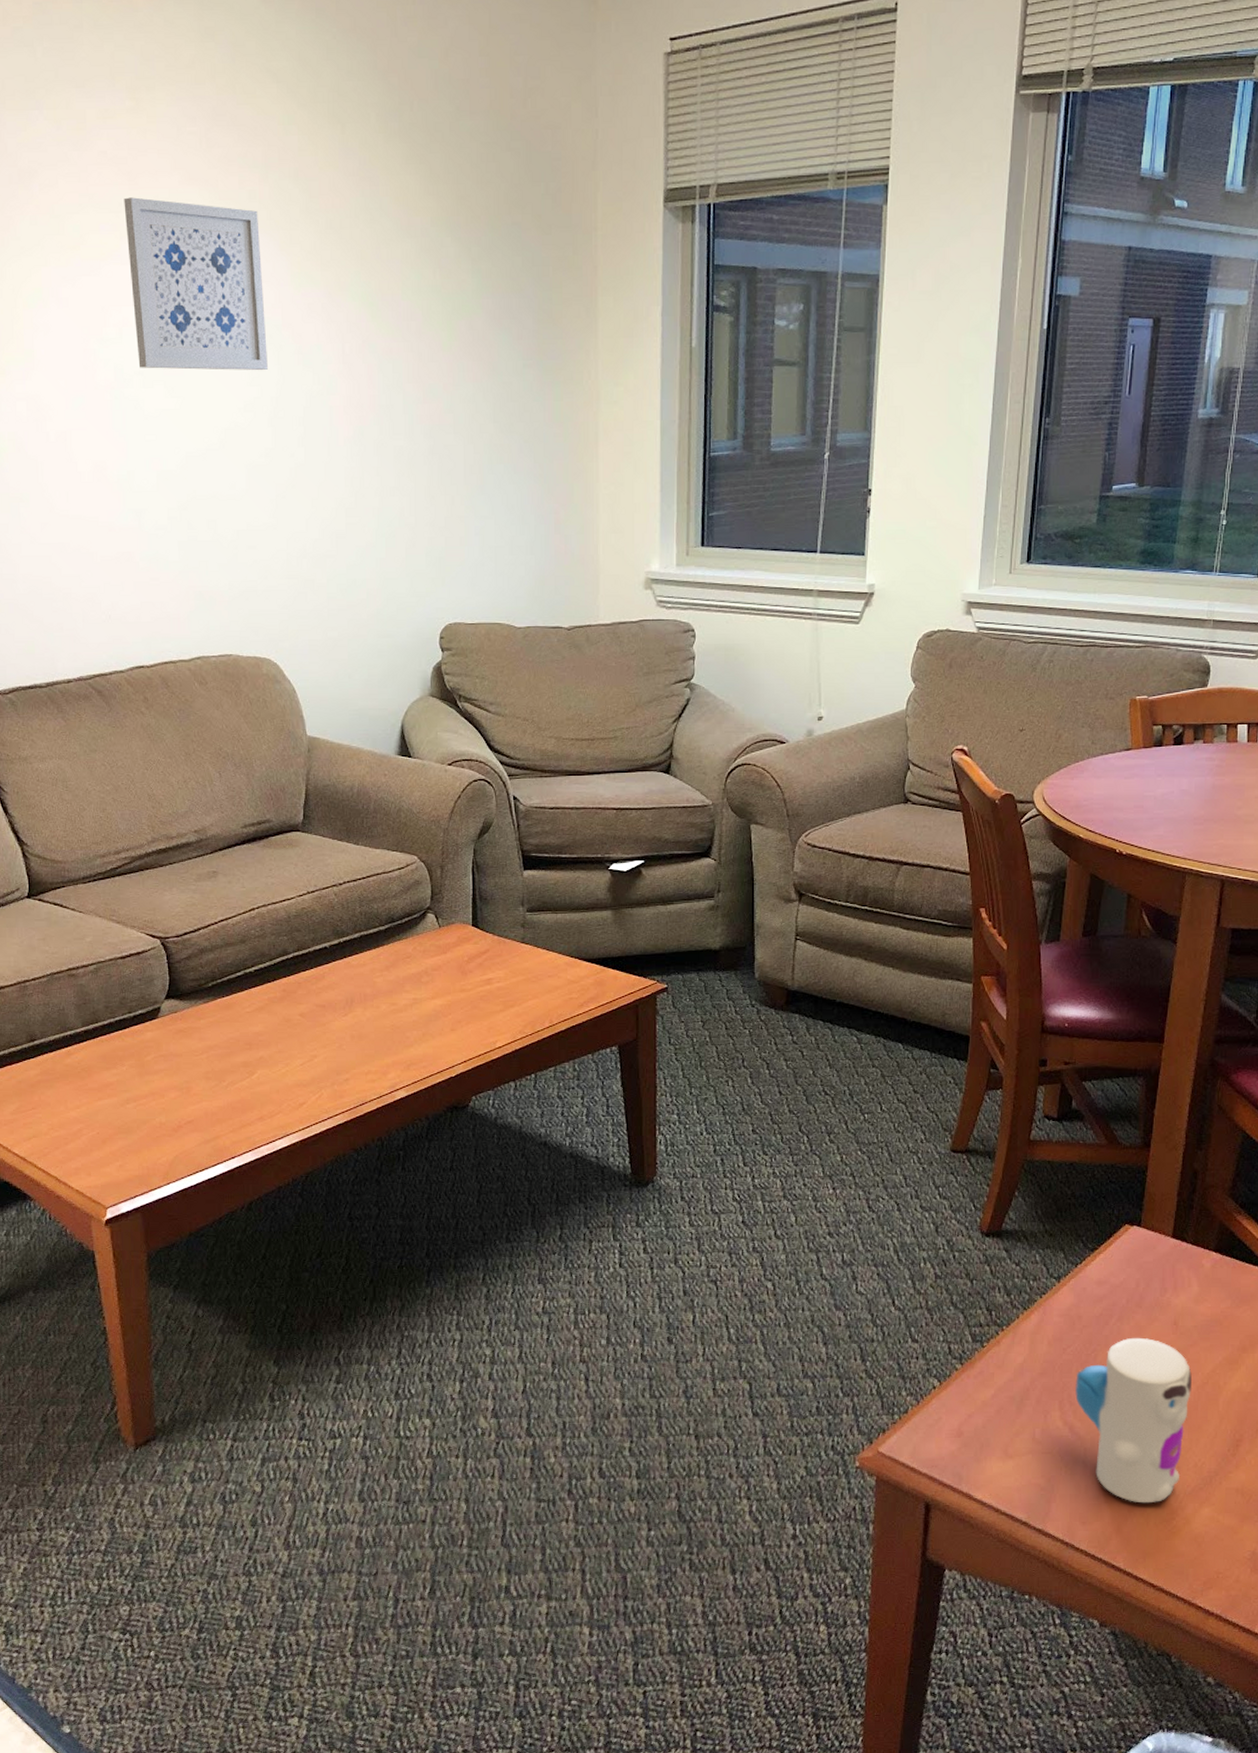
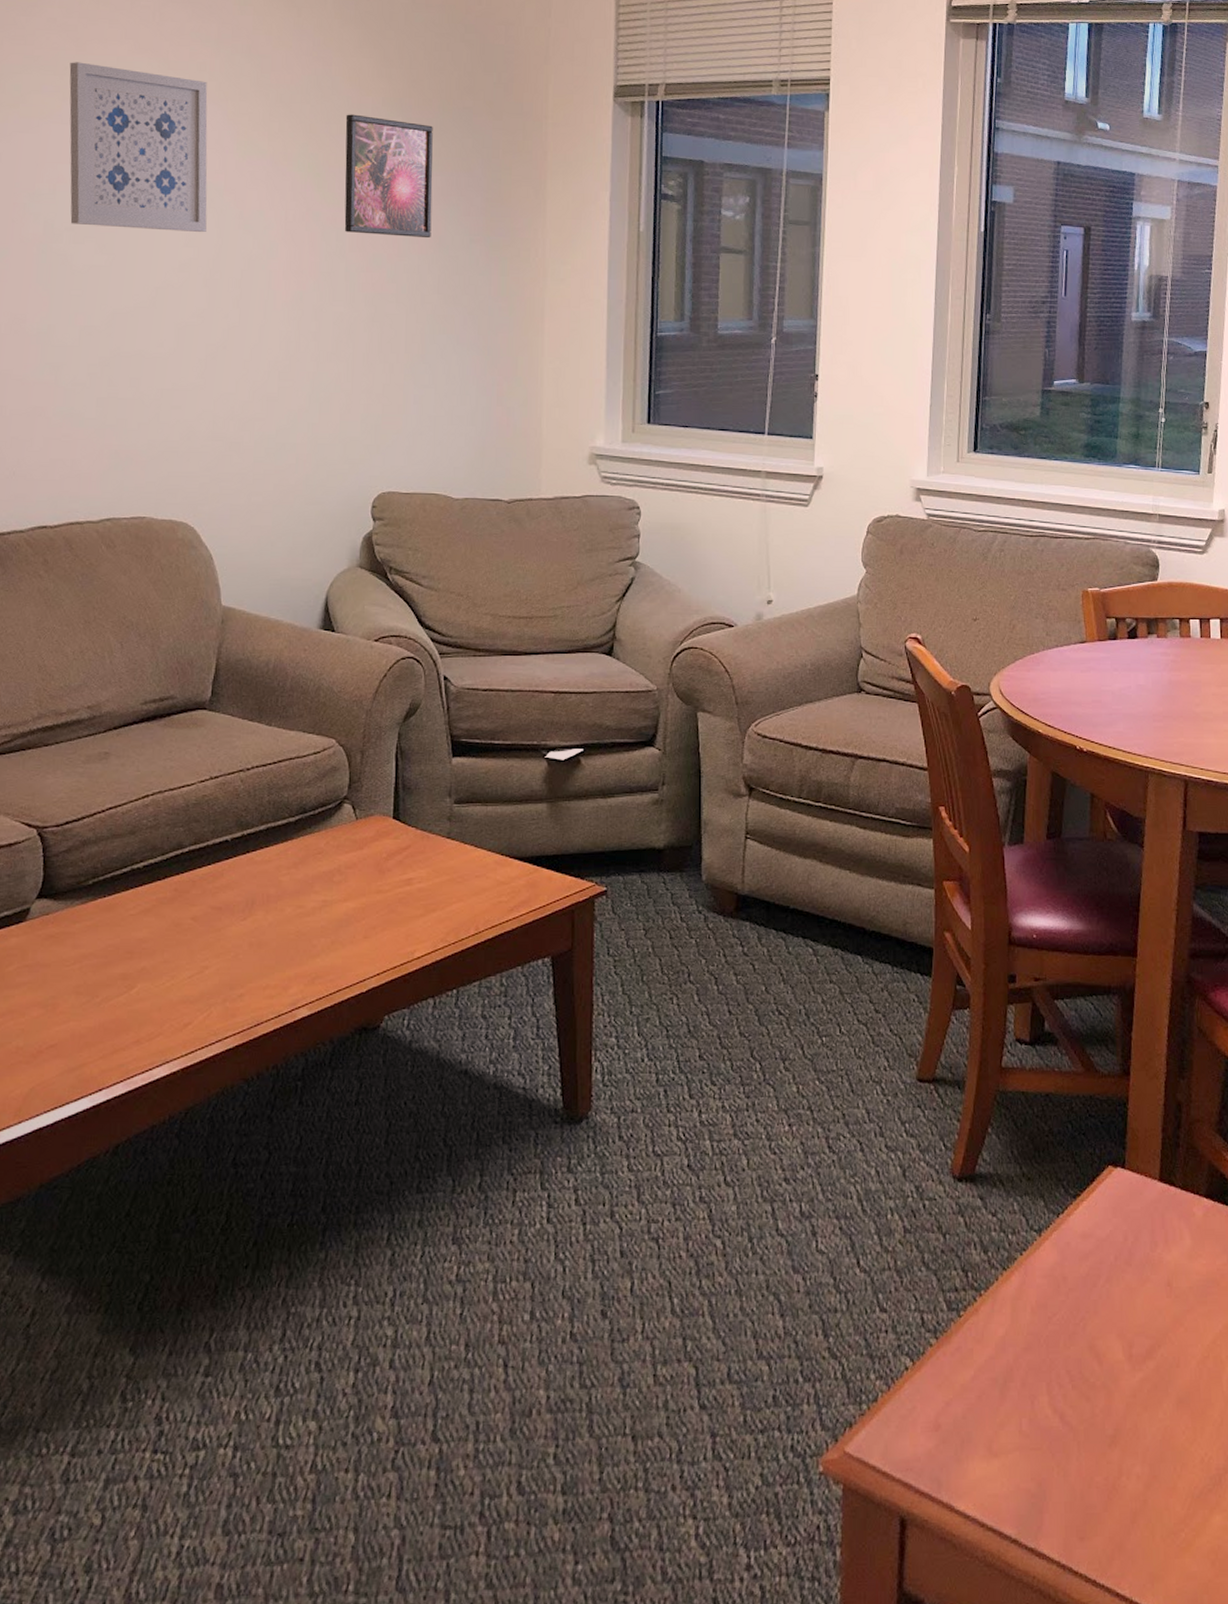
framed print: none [395,237,485,366] -> present [344,114,433,238]
toy: present [1075,1337,1192,1504] -> none [1064,1302,1192,1511]

